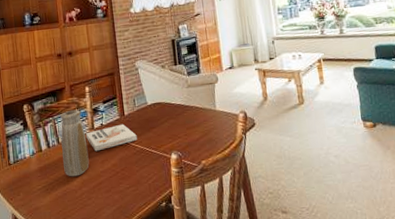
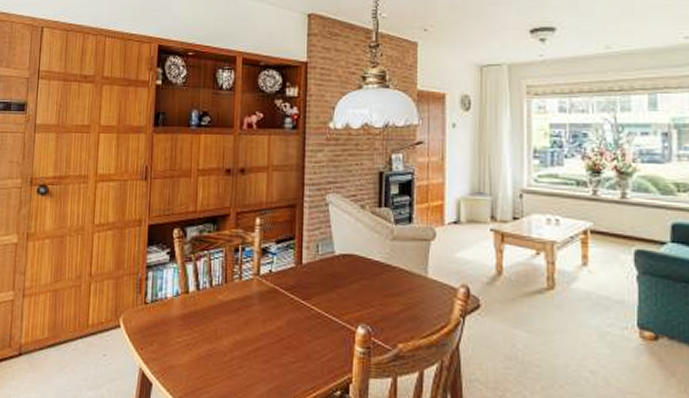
vase: present [60,109,89,177] -> none [213,245,248,335]
book: present [85,124,137,152] -> none [247,274,315,306]

